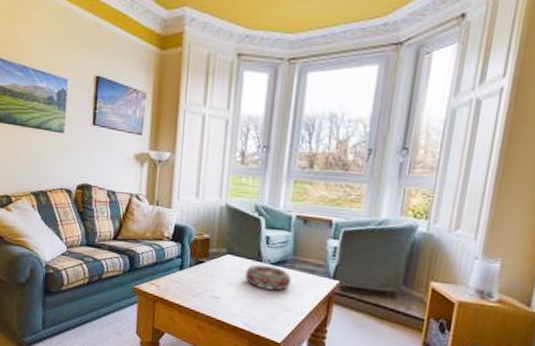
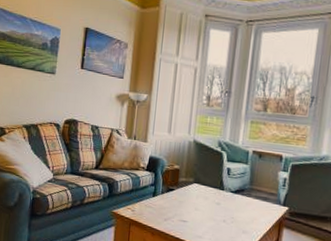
decorative bowl: present [245,264,291,291] -> none [209,192,248,216]

